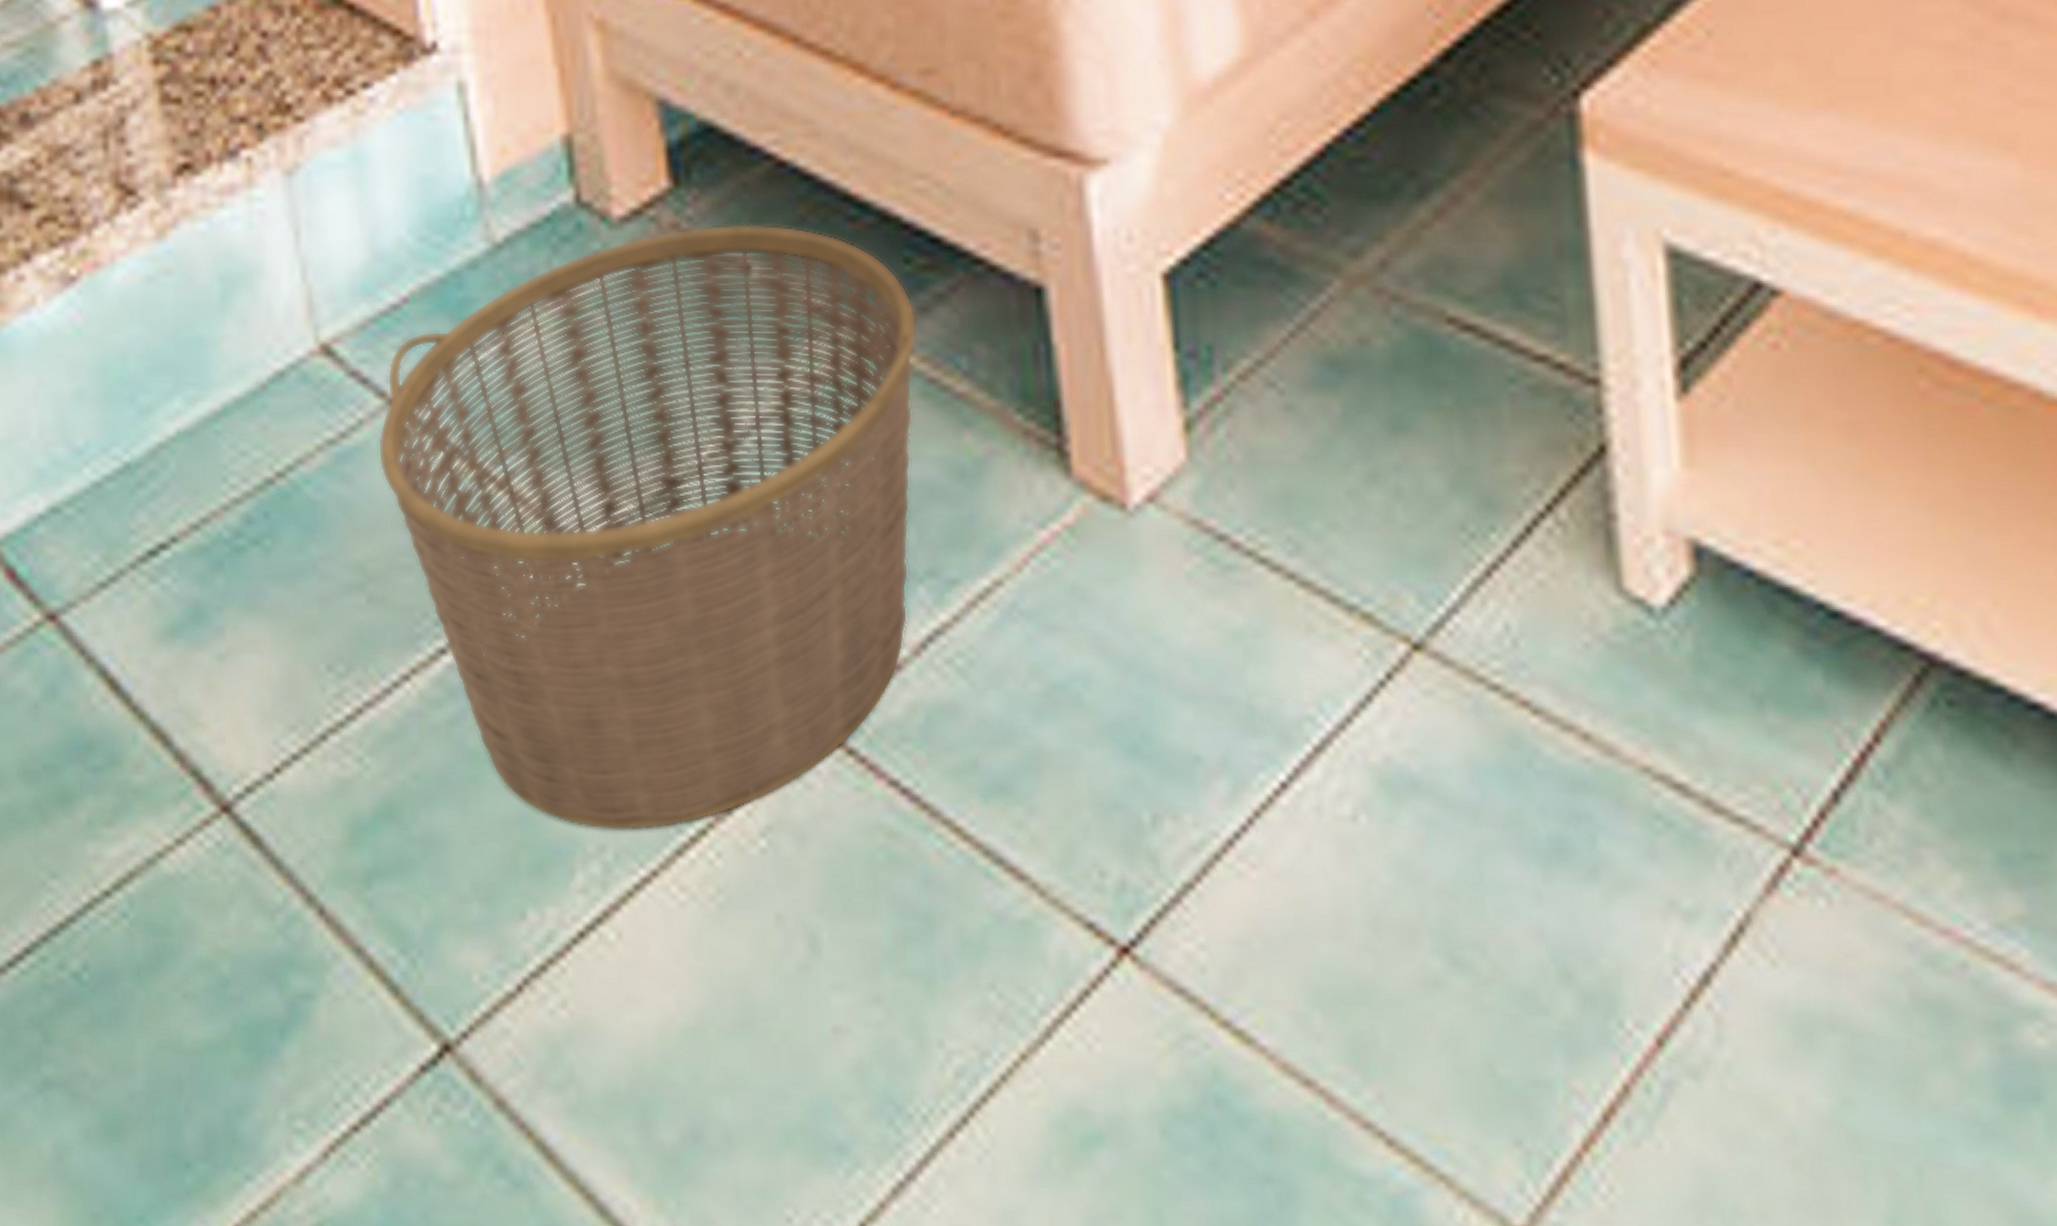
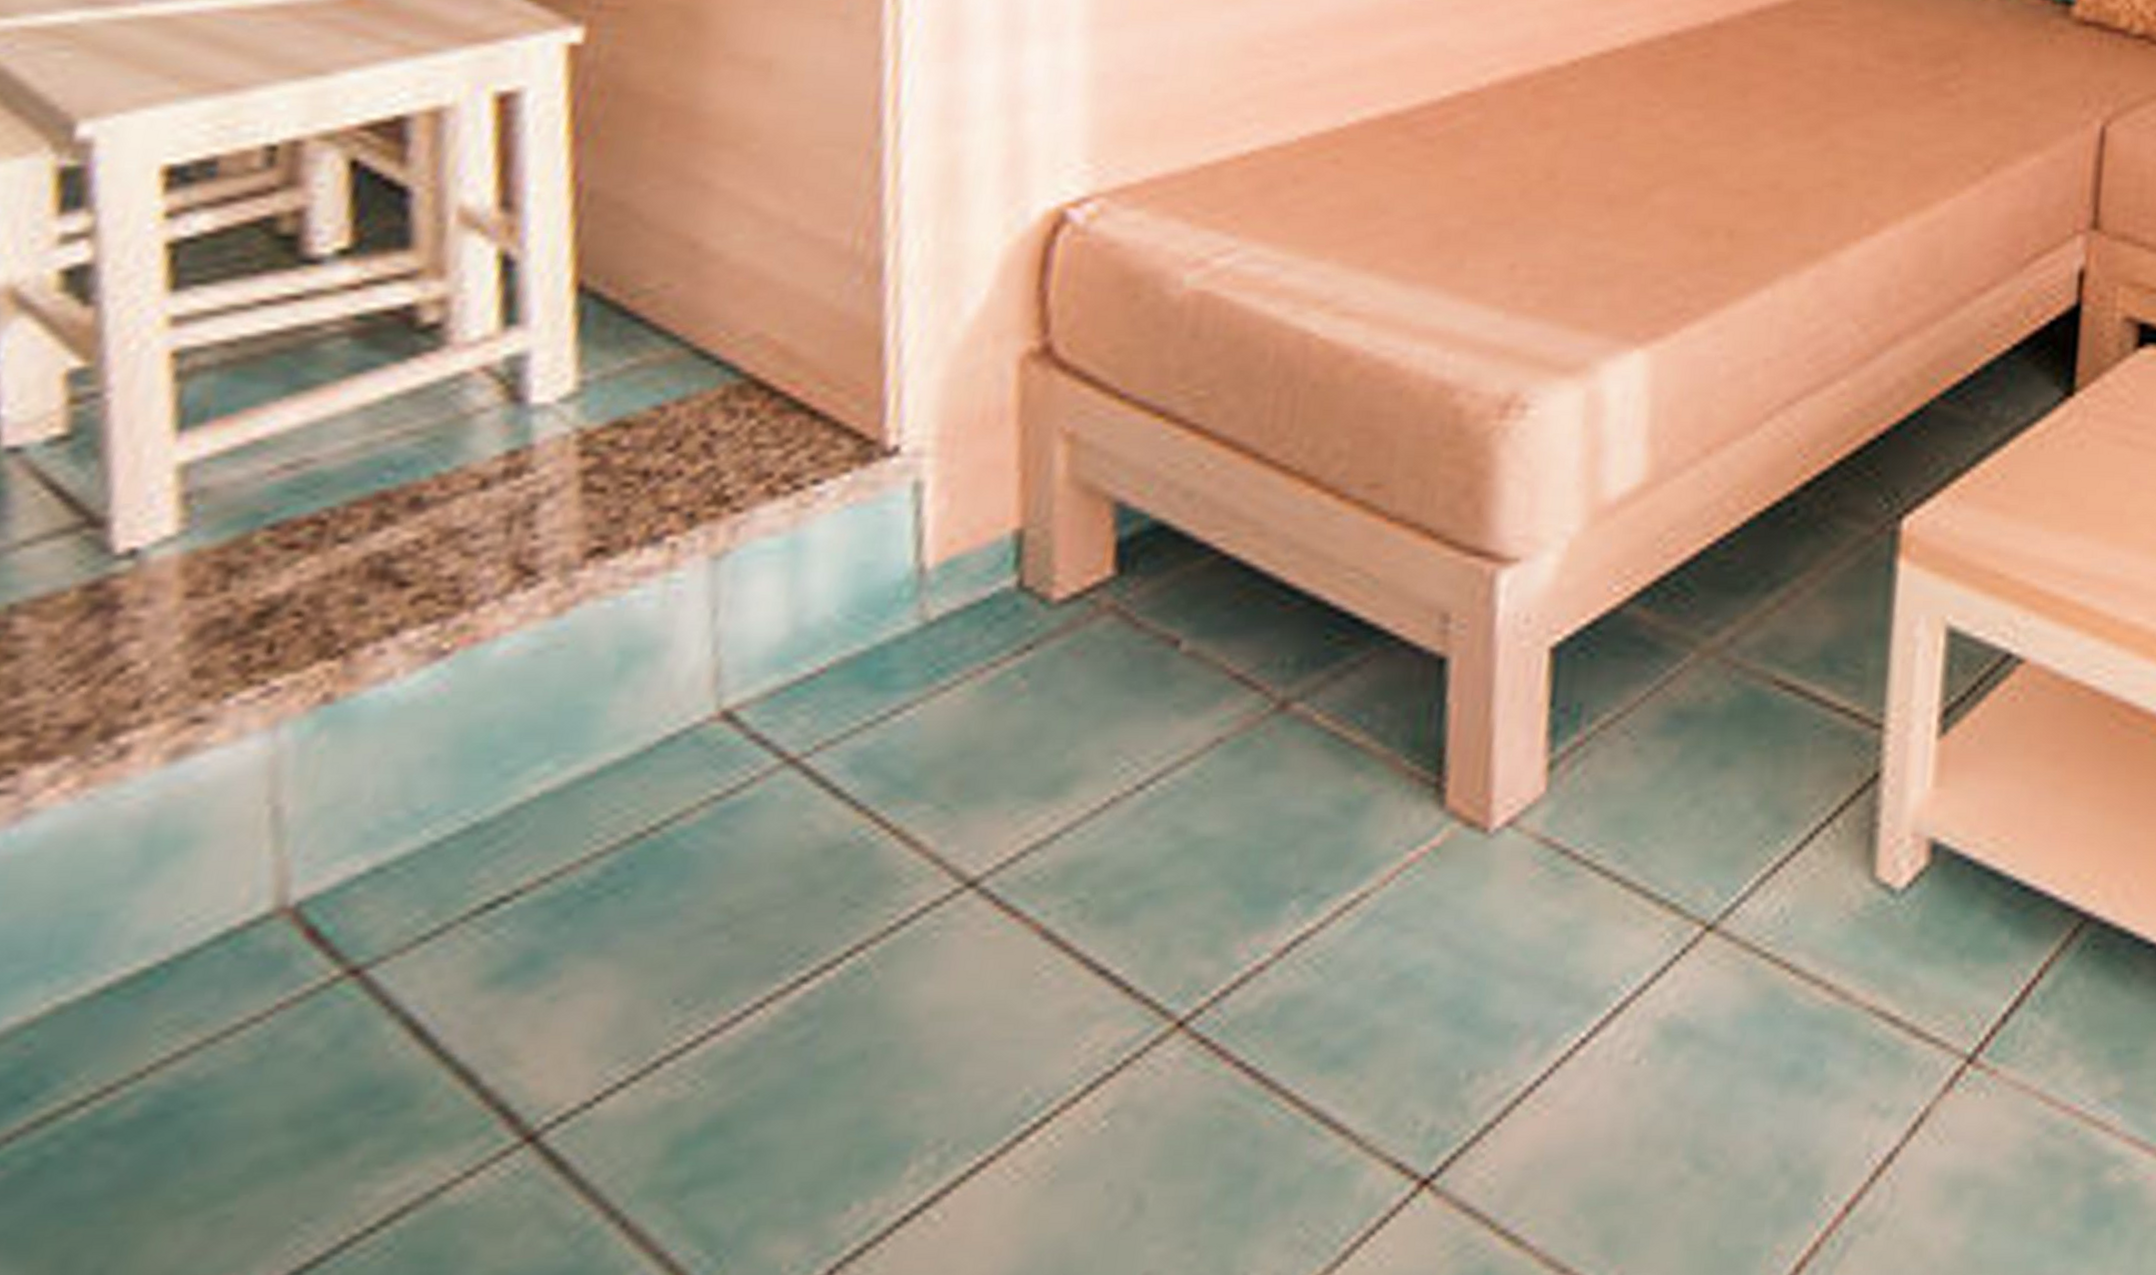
basket: present [377,223,918,831] -> none [766,606,1329,1126]

